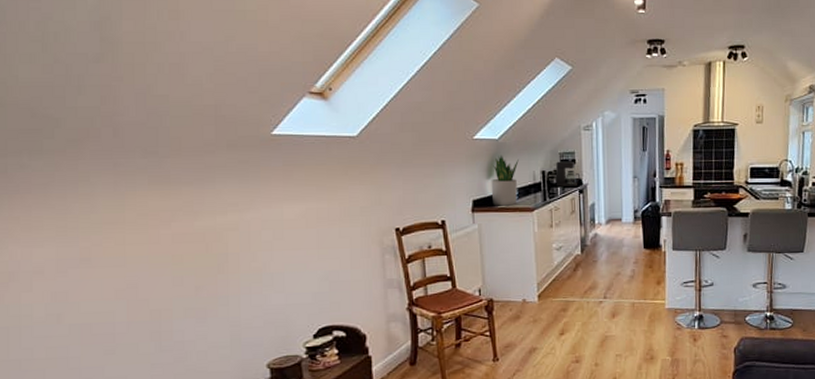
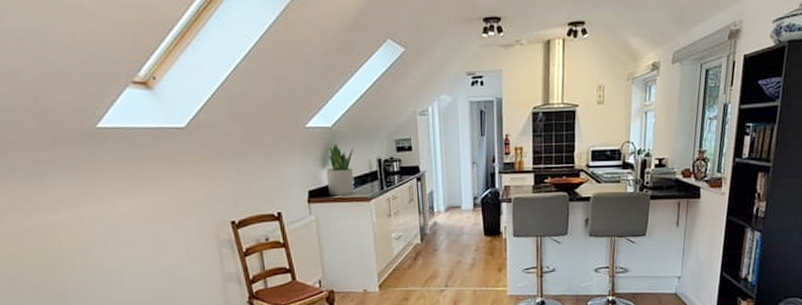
coffee maker: present [555,161,581,188] -> none [392,148,418,176]

